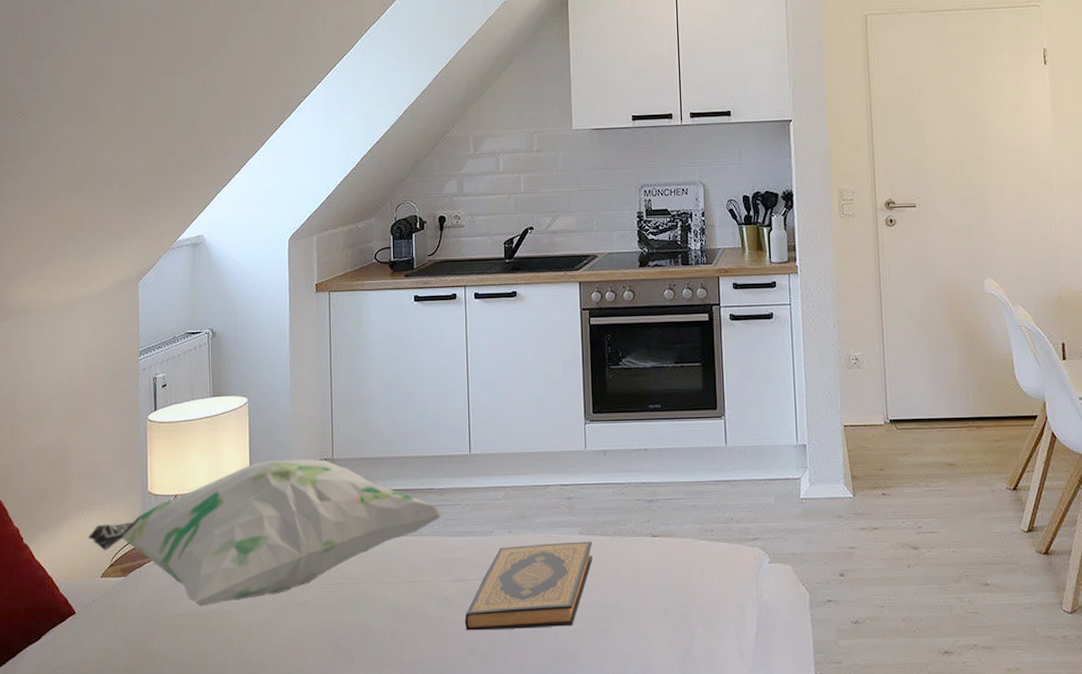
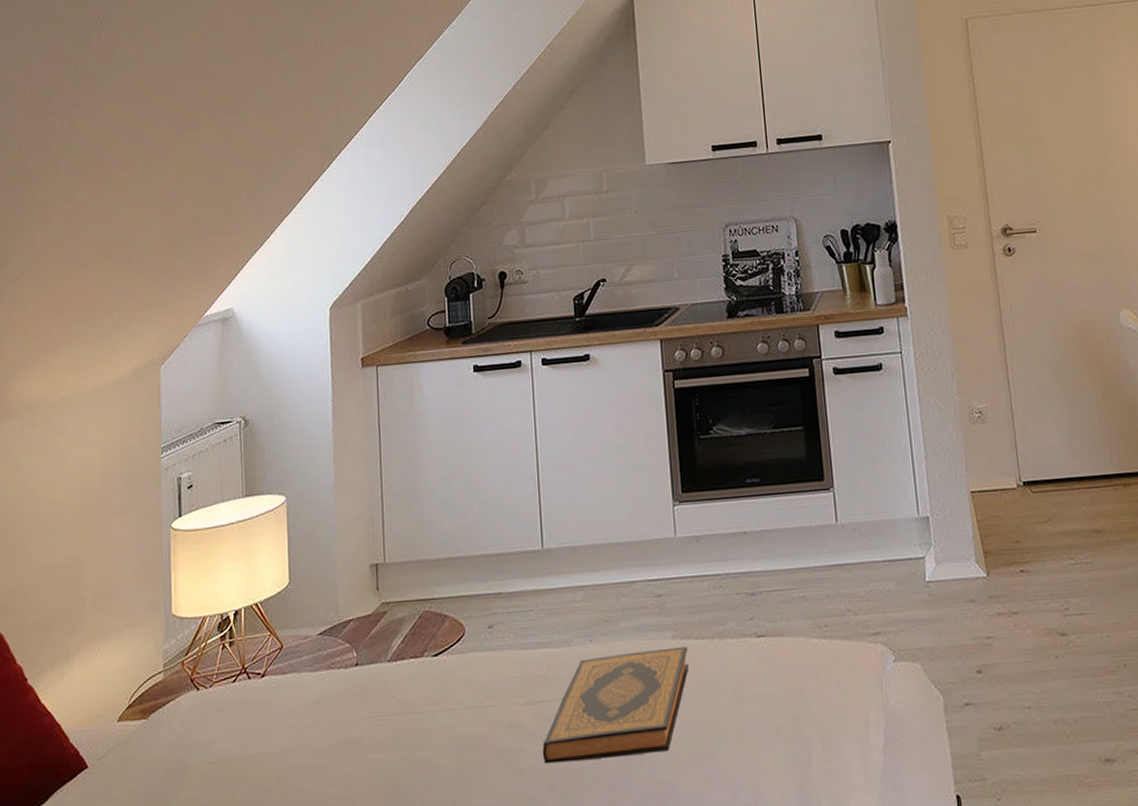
decorative pillow: present [87,459,444,607] -> none [102,565,515,751]

